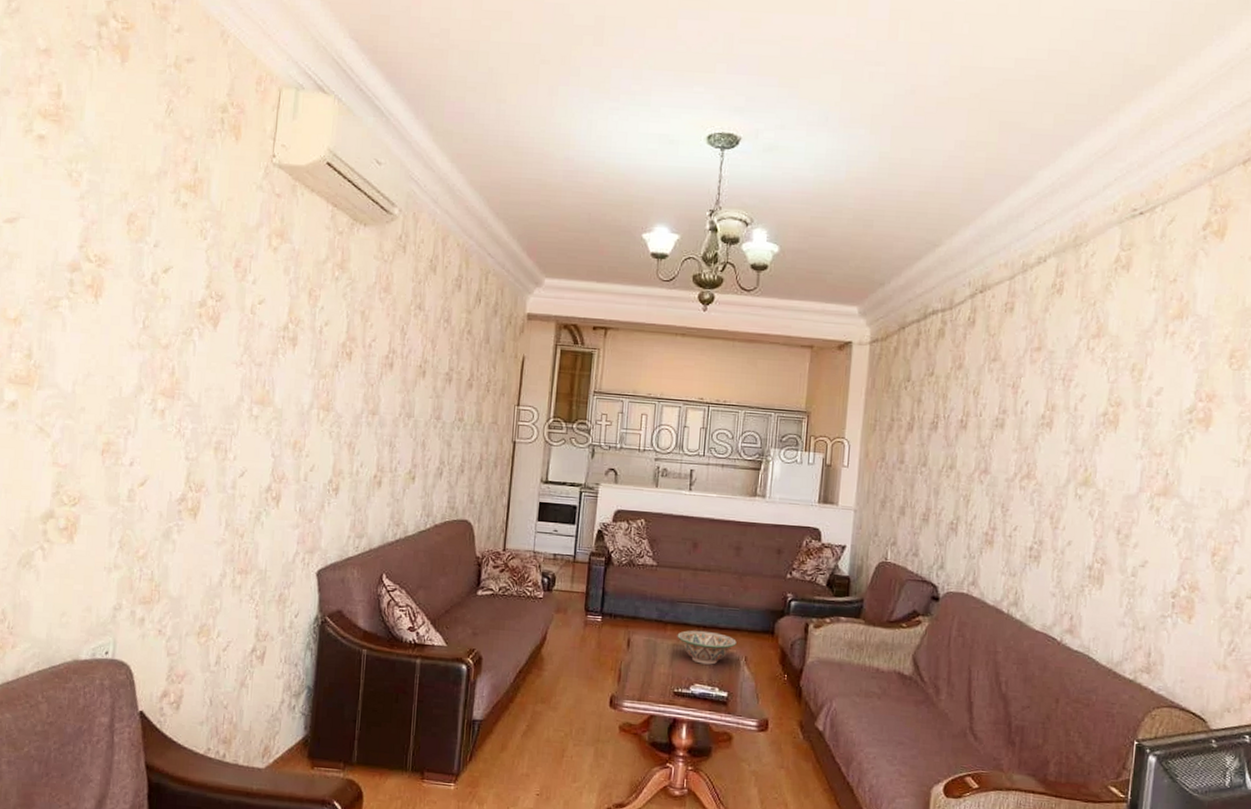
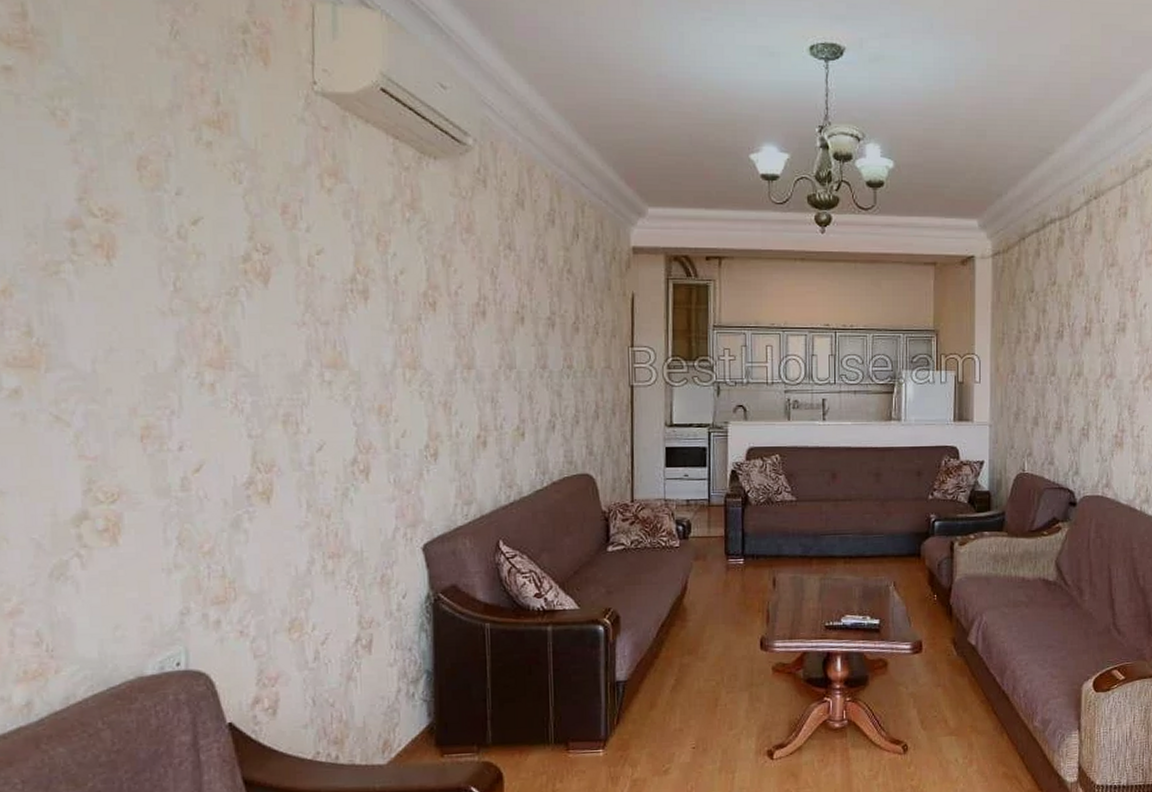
decorative bowl: present [677,630,737,665] -> none [823,561,884,595]

